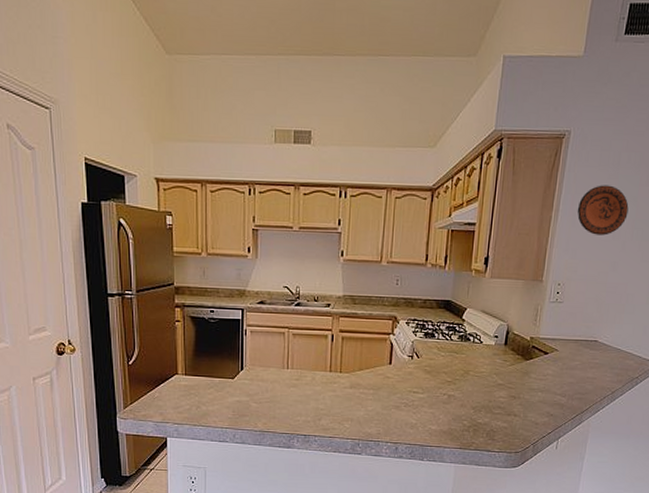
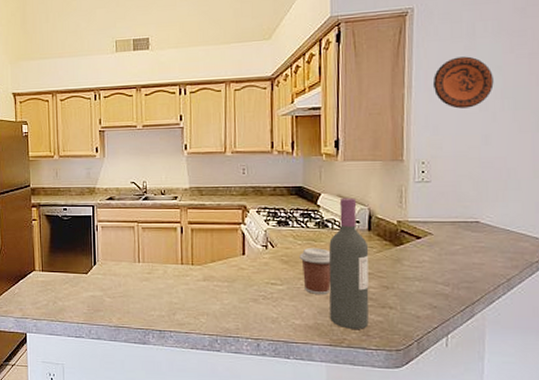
coffee cup: none [441,359,470,403] -> present [299,248,331,294]
wine bottle: none [463,313,503,434] -> present [328,197,369,329]

